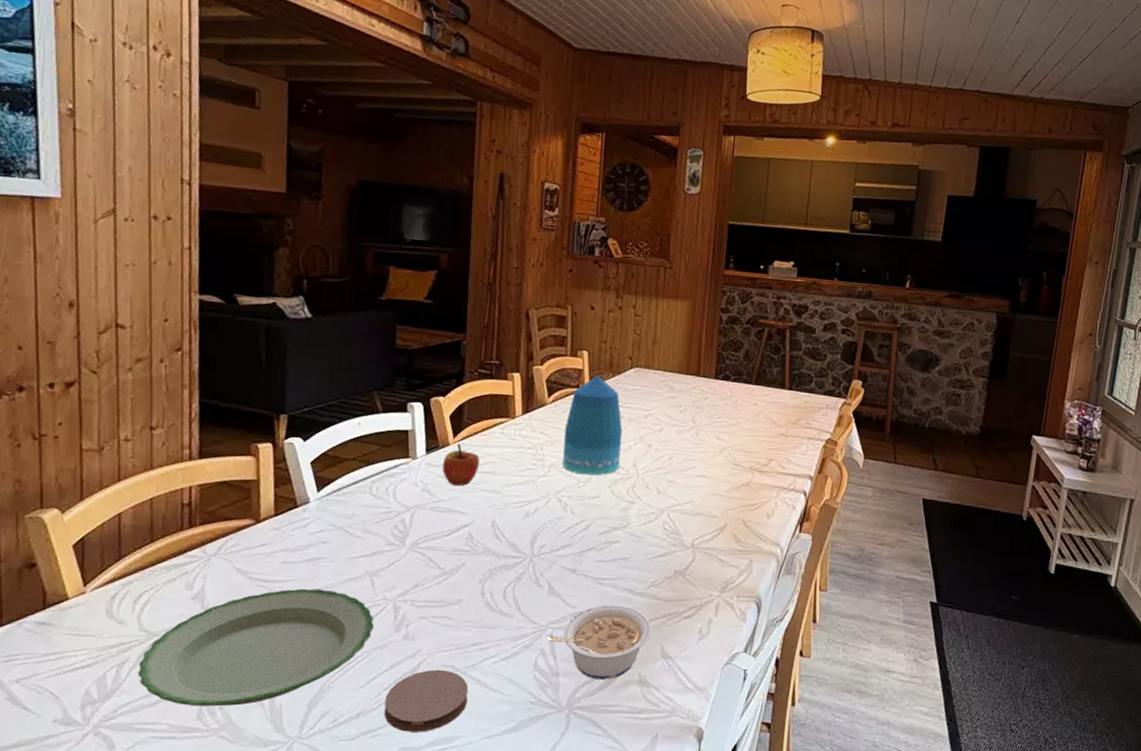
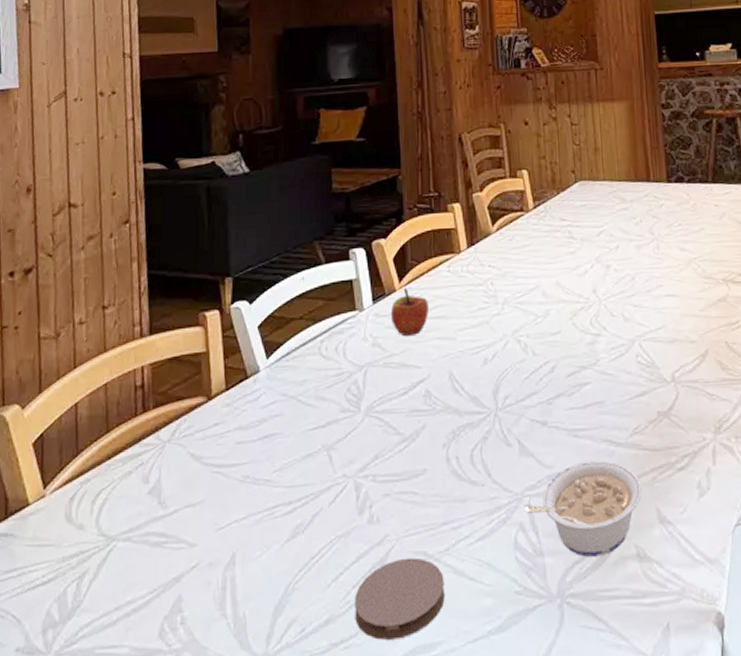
plate: present [138,588,374,707] -> none [98,470,335,623]
vase: present [562,376,623,476] -> none [514,195,578,309]

